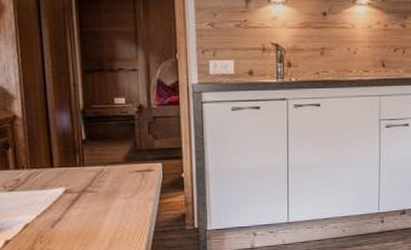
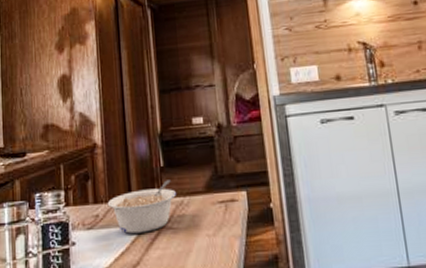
legume: none [29,151,98,195] -> present [107,180,177,234]

